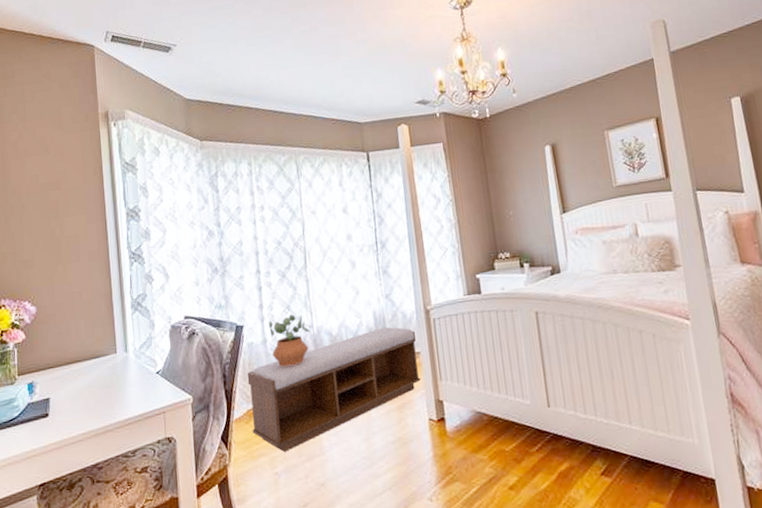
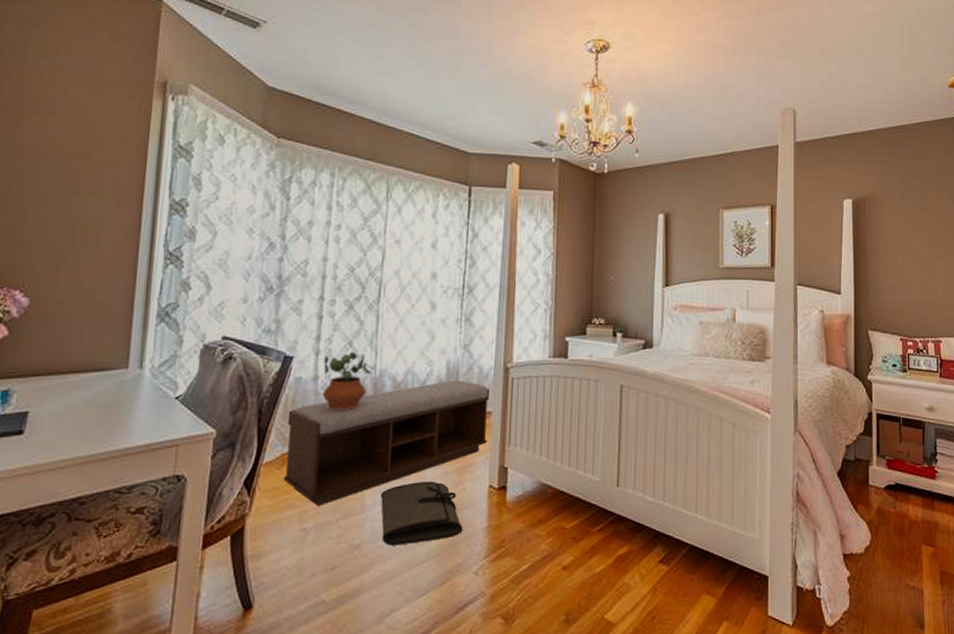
tool roll: none [335,420,412,481] -> present [380,481,463,546]

